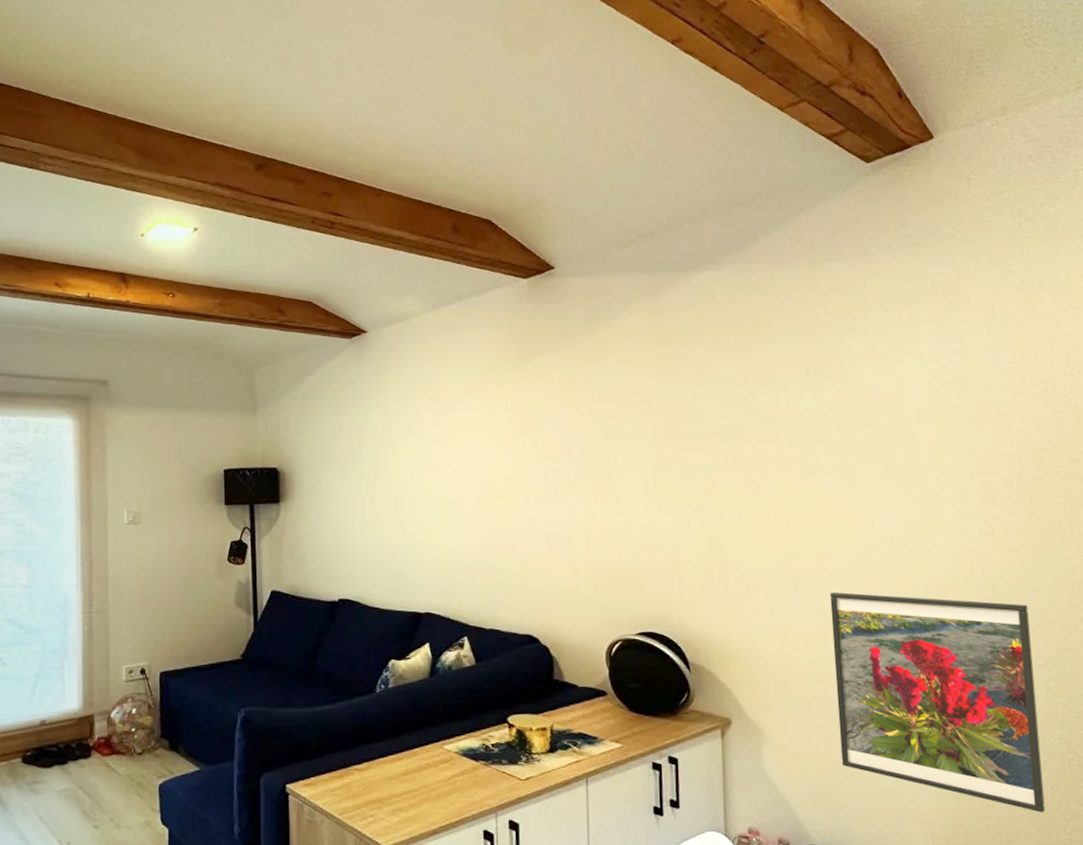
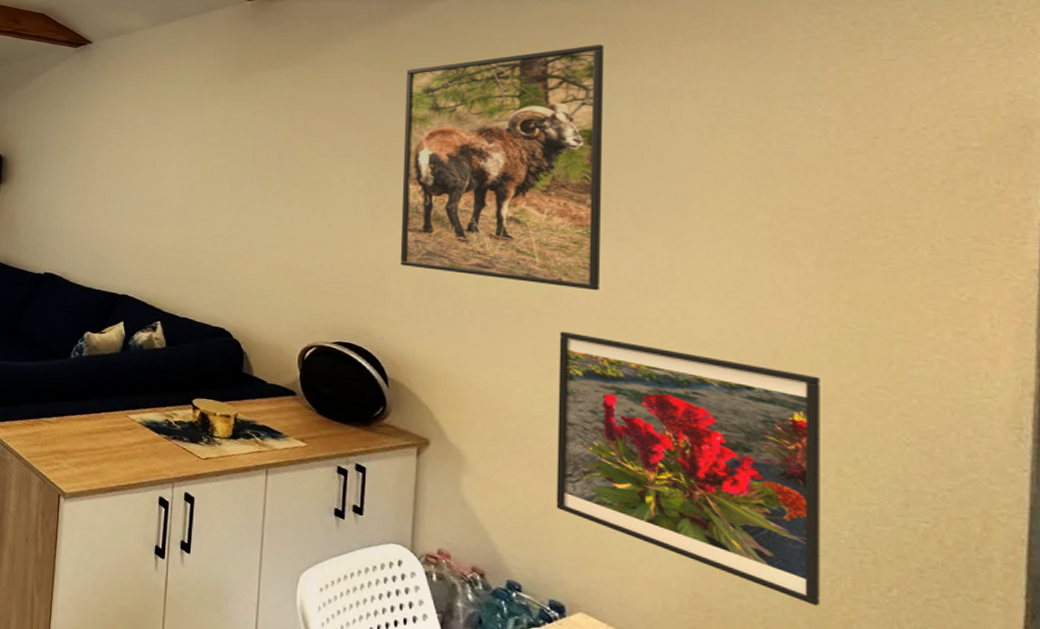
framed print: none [677,309,858,549] -> present [400,44,605,291]

